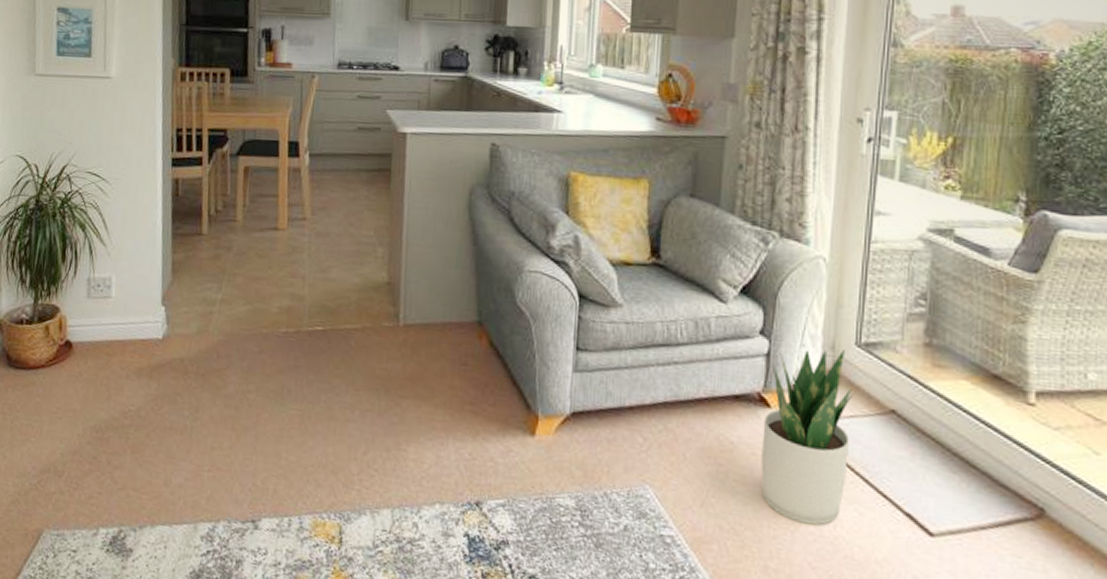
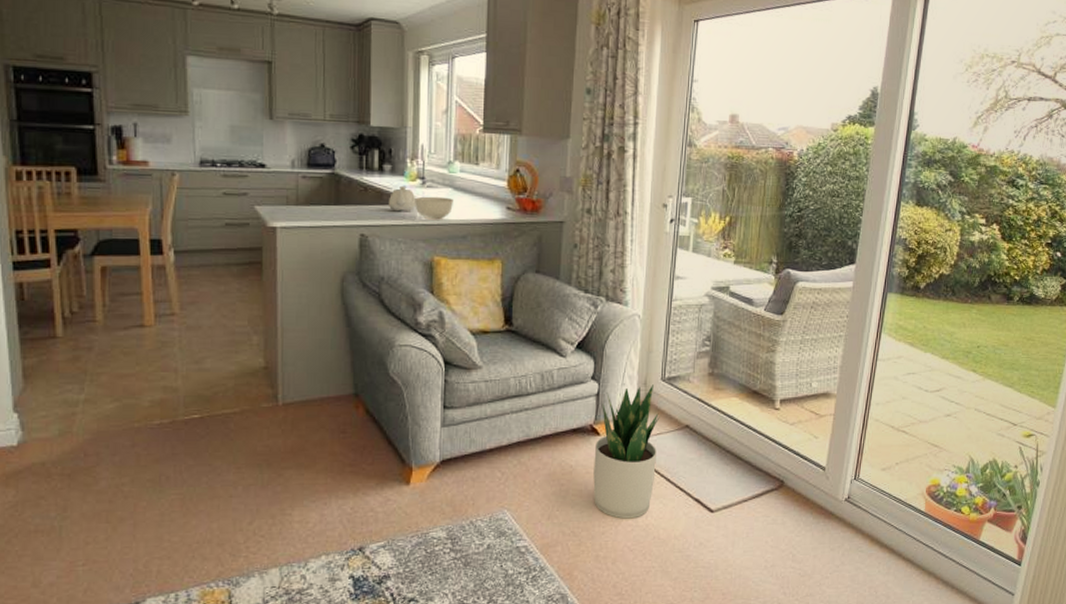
teapot: none [521,92,553,121] -> present [388,187,416,212]
bowl: none [551,103,594,131] -> present [415,196,453,220]

